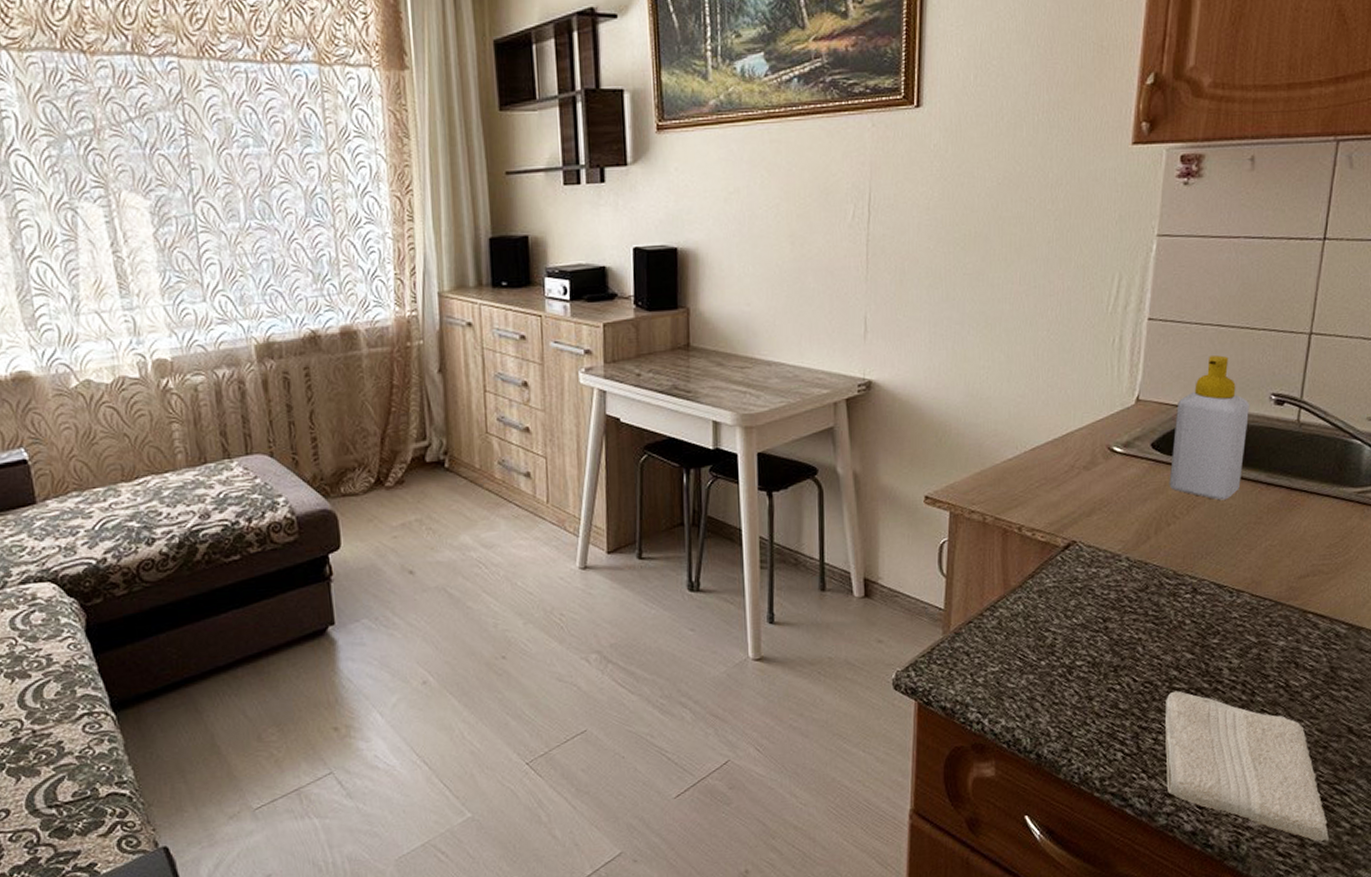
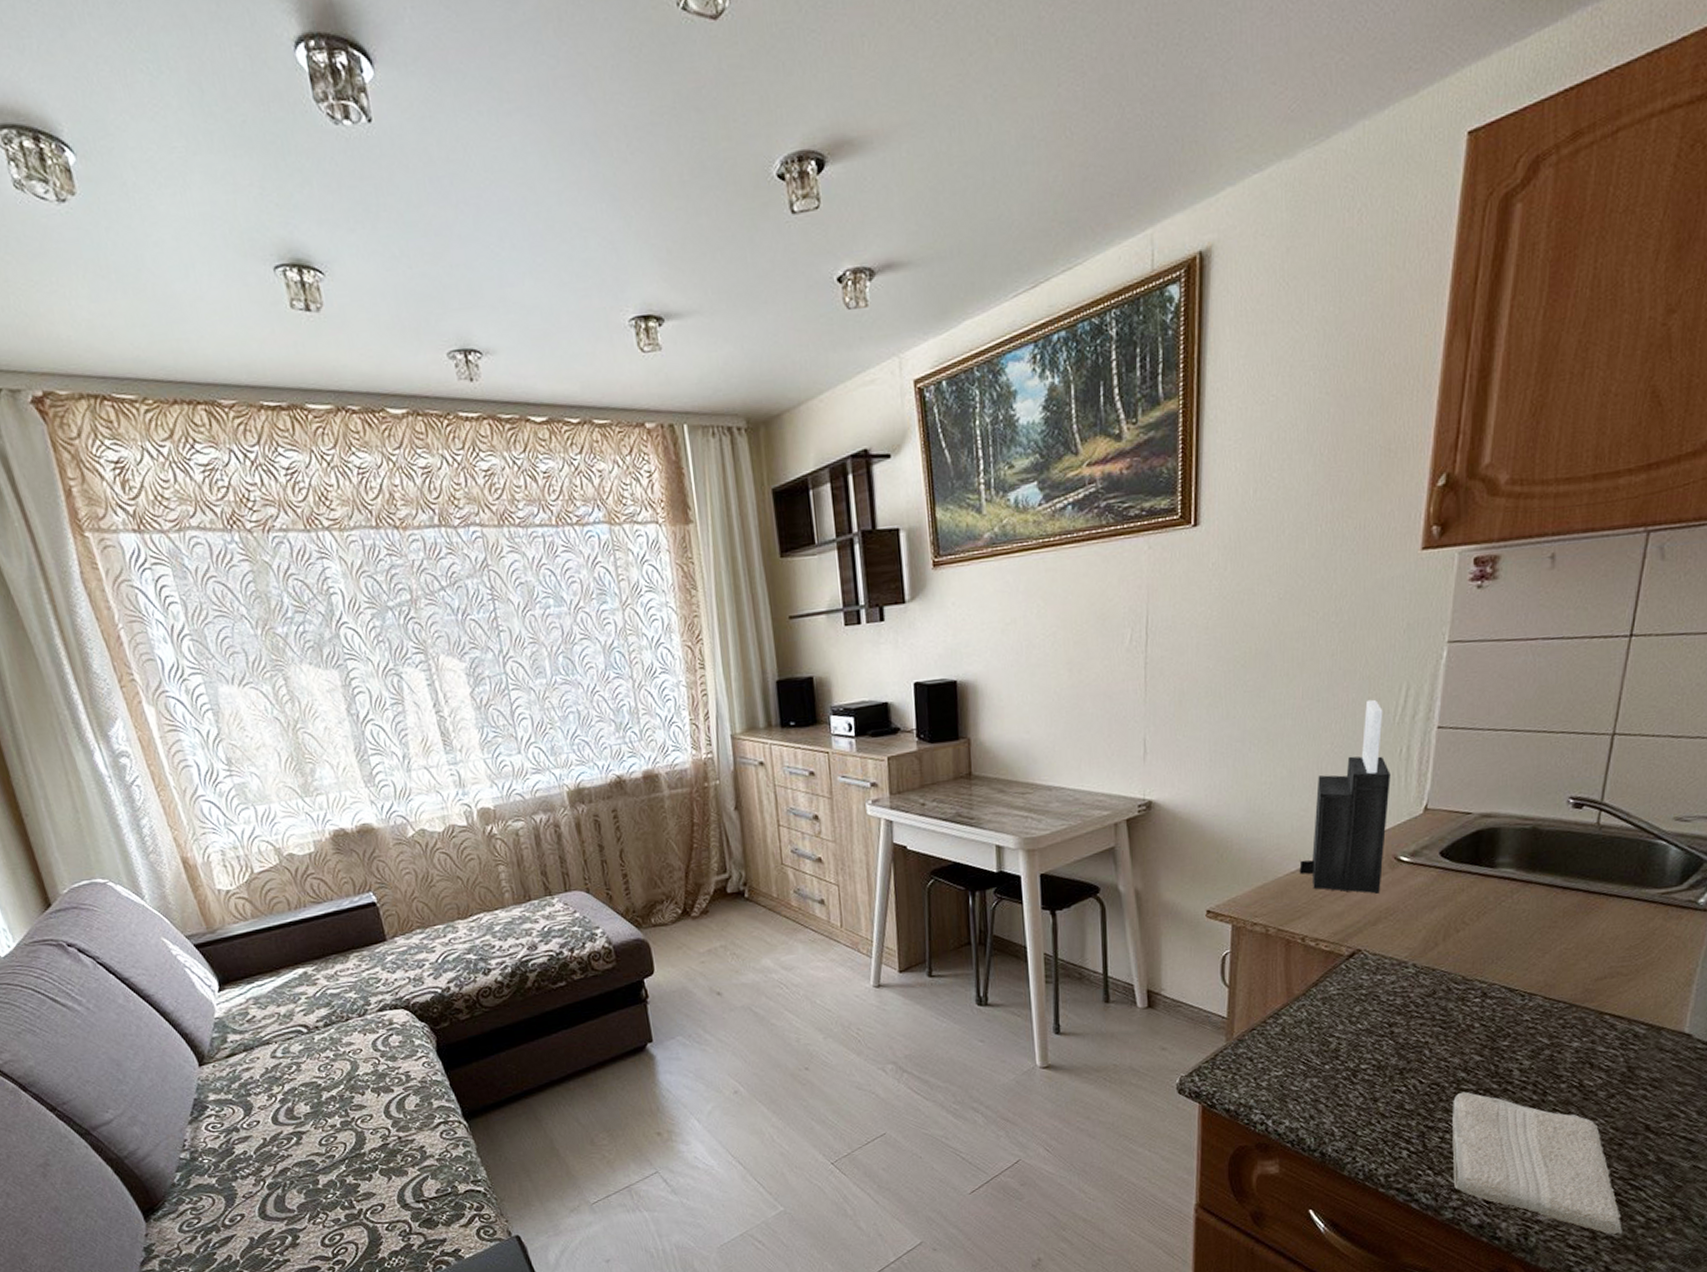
knife block: none [1016,288,1104,484] -> present [1299,699,1391,894]
soap bottle: present [1169,355,1250,500] -> none [1458,760,1546,906]

